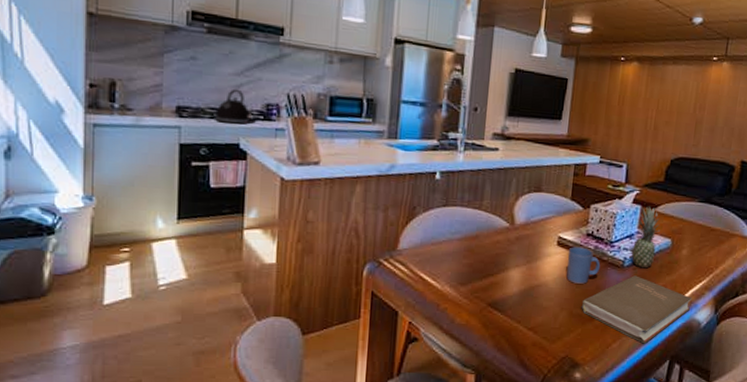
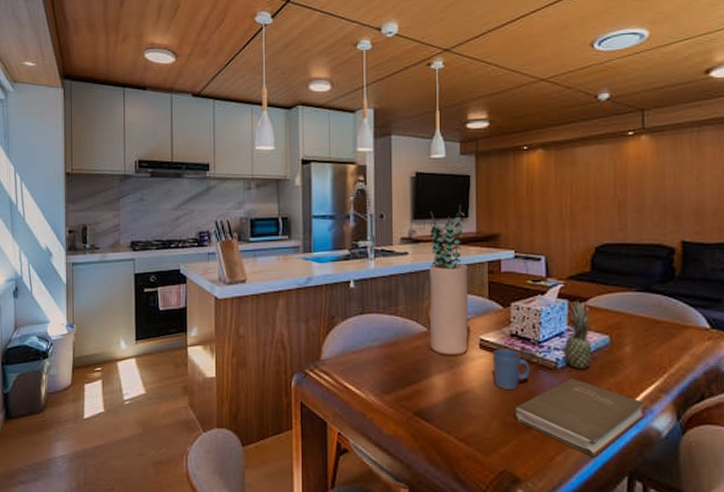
kettle: present [215,88,250,125] -> none [160,221,187,253]
vase: none [510,106,558,252] -> present [429,204,469,357]

